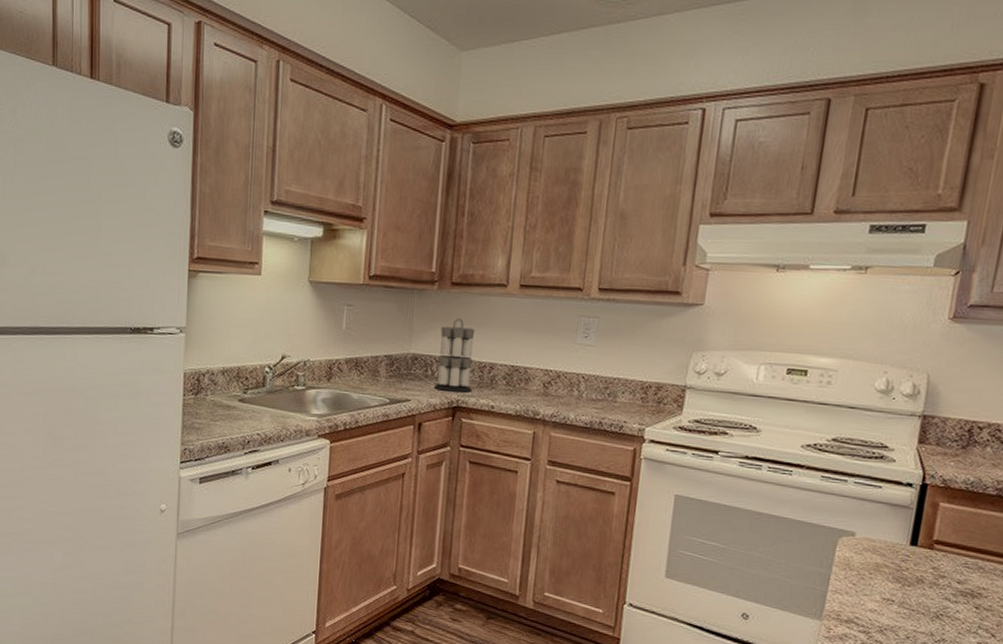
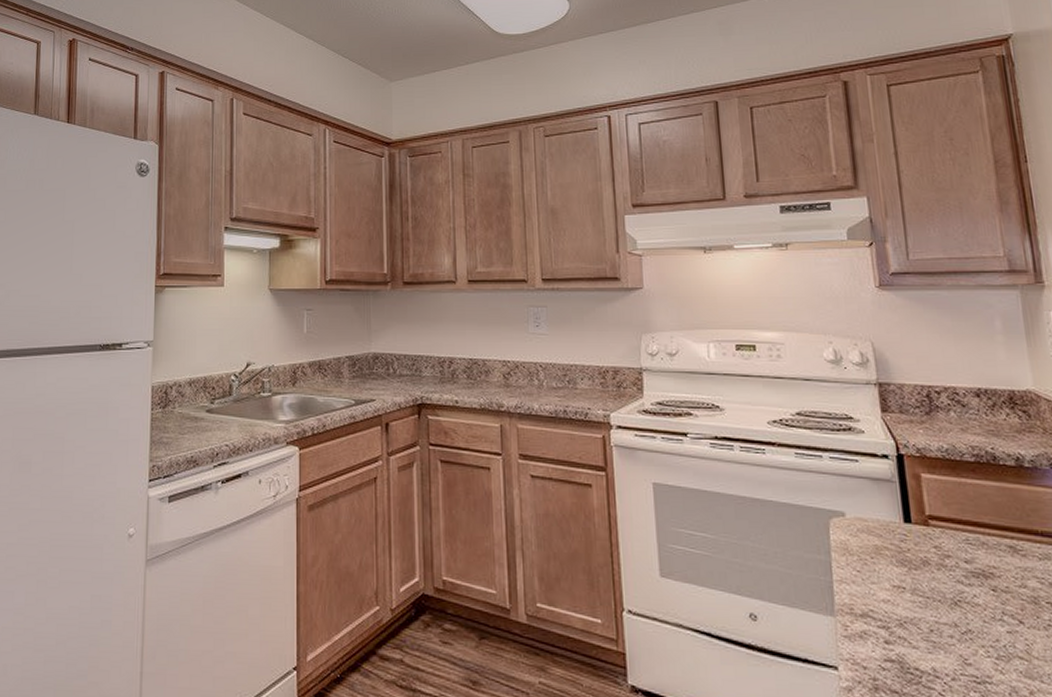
spice rack: present [434,318,475,393] -> none [398,316,434,389]

